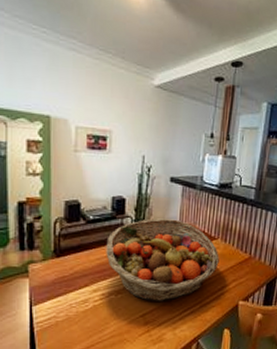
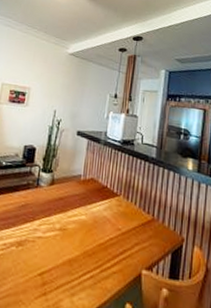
fruit basket: present [106,218,220,303] -> none [12,169,122,261]

